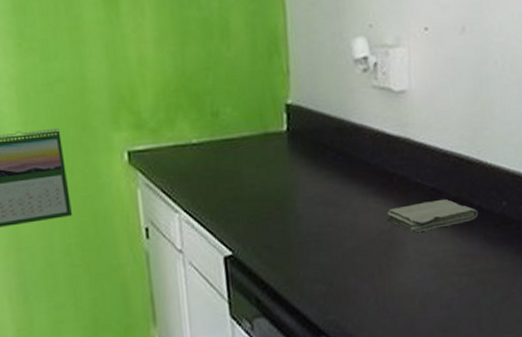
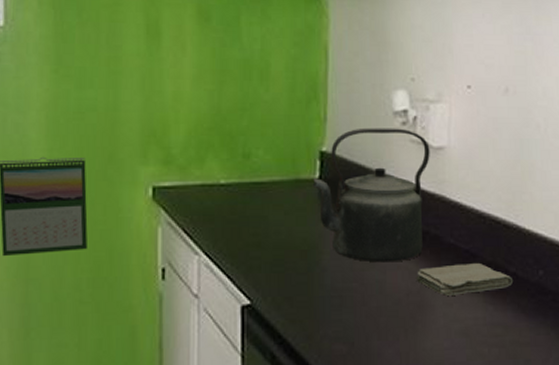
kettle: none [281,75,393,207] -> present [312,128,430,263]

